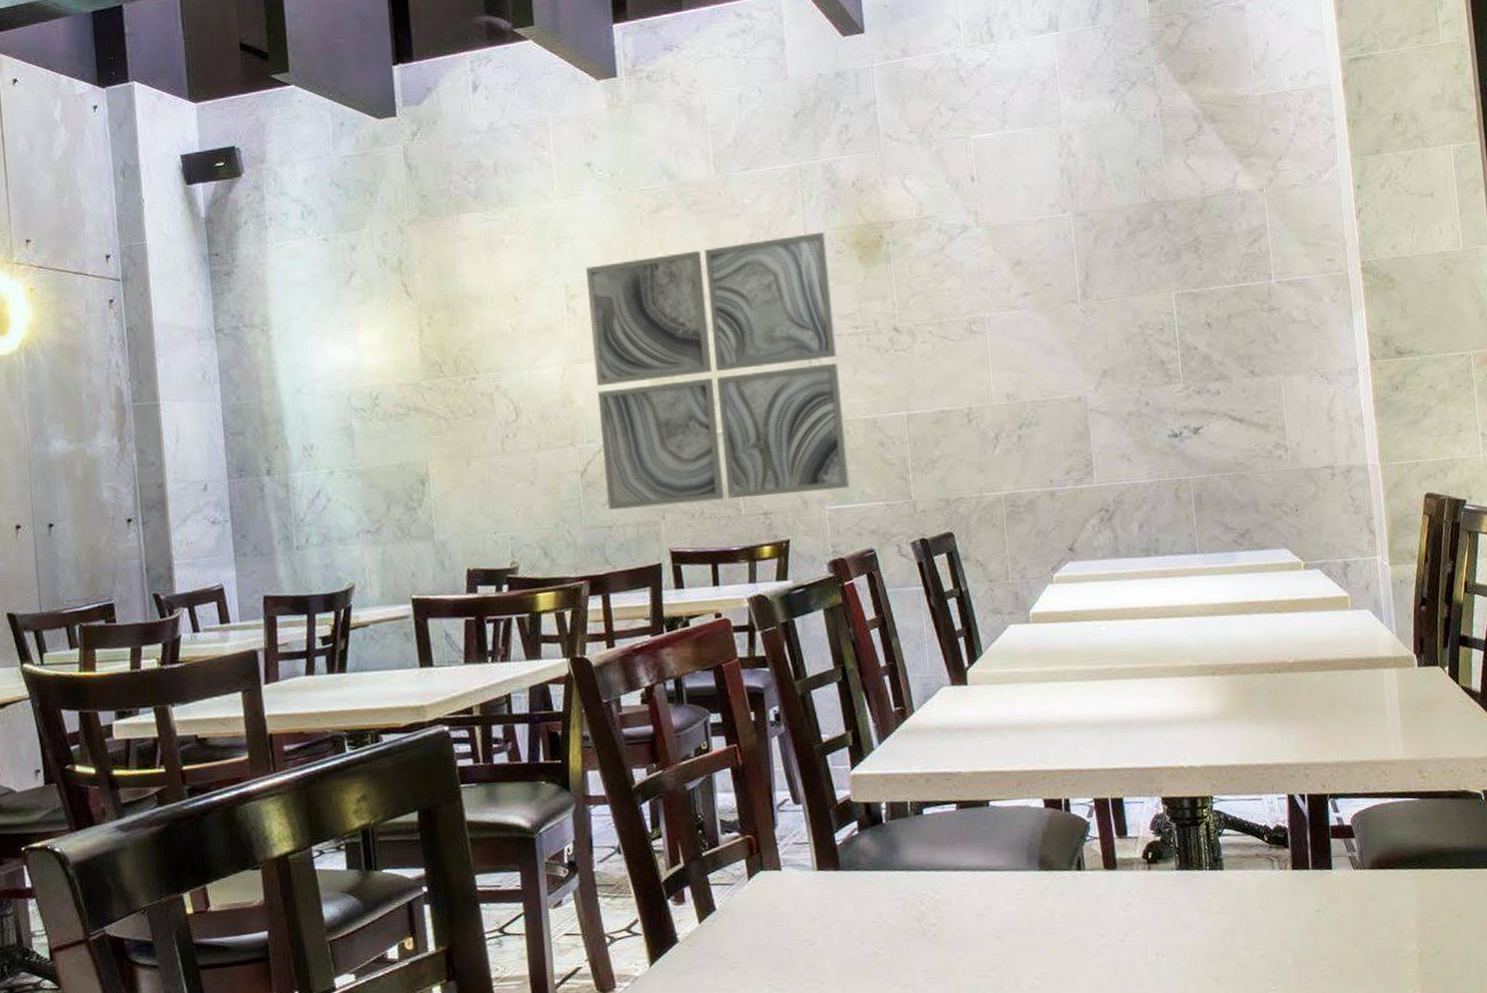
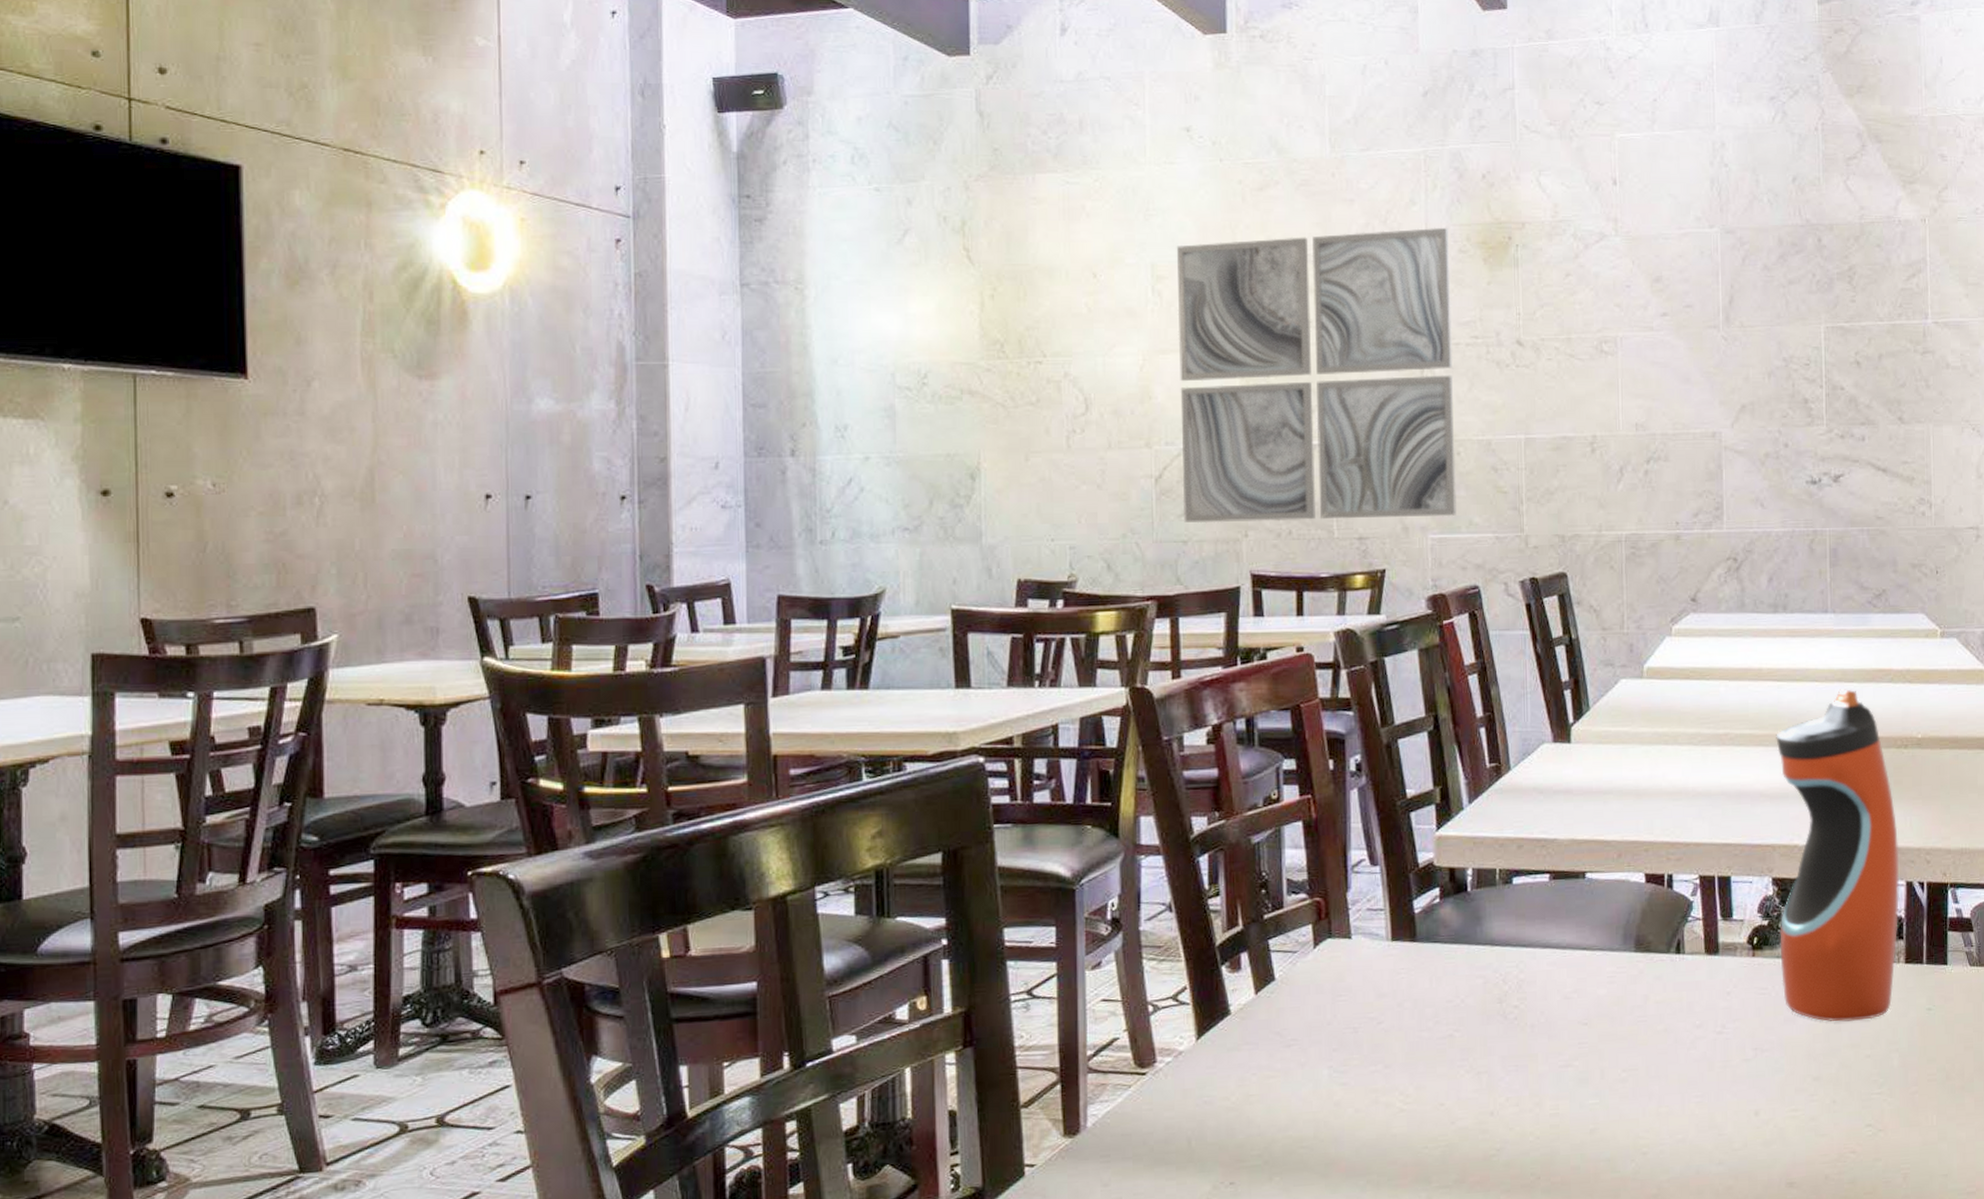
water bottle: none [1156,622,1283,926] -> present [1776,689,1900,1022]

